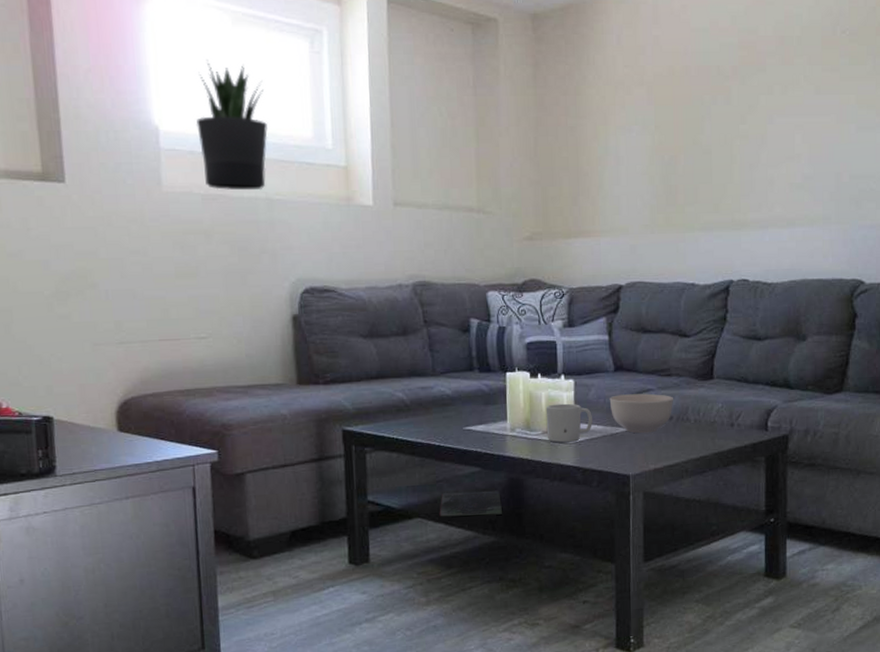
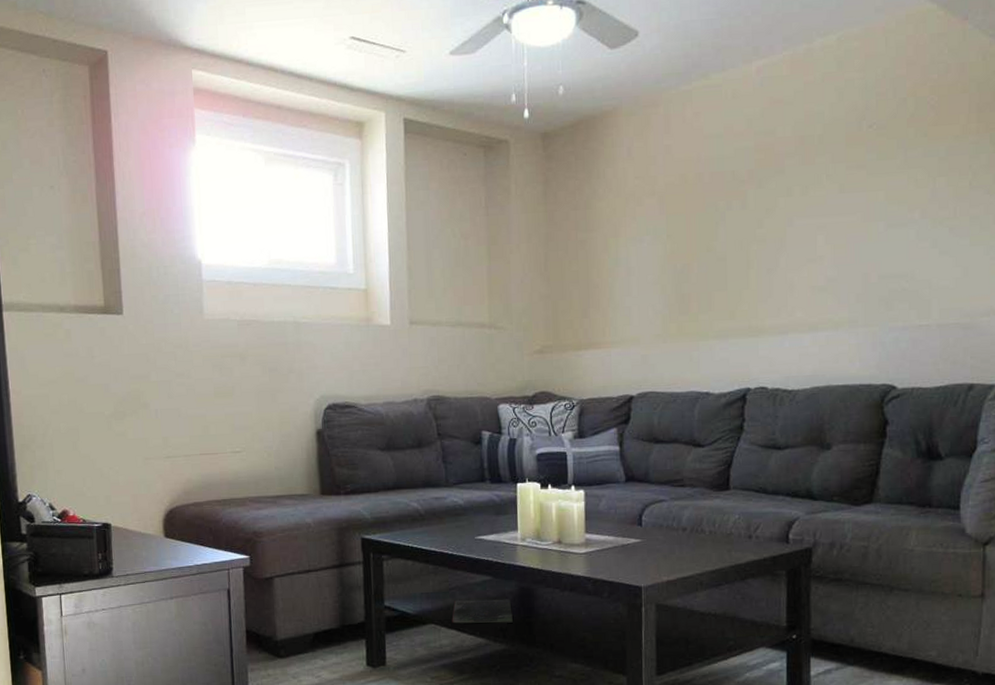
planter: present [195,60,268,191] -> none [233,197,296,316]
mug: present [545,403,592,444] -> none [556,514,603,554]
bowl: present [609,393,674,434] -> none [620,504,688,545]

